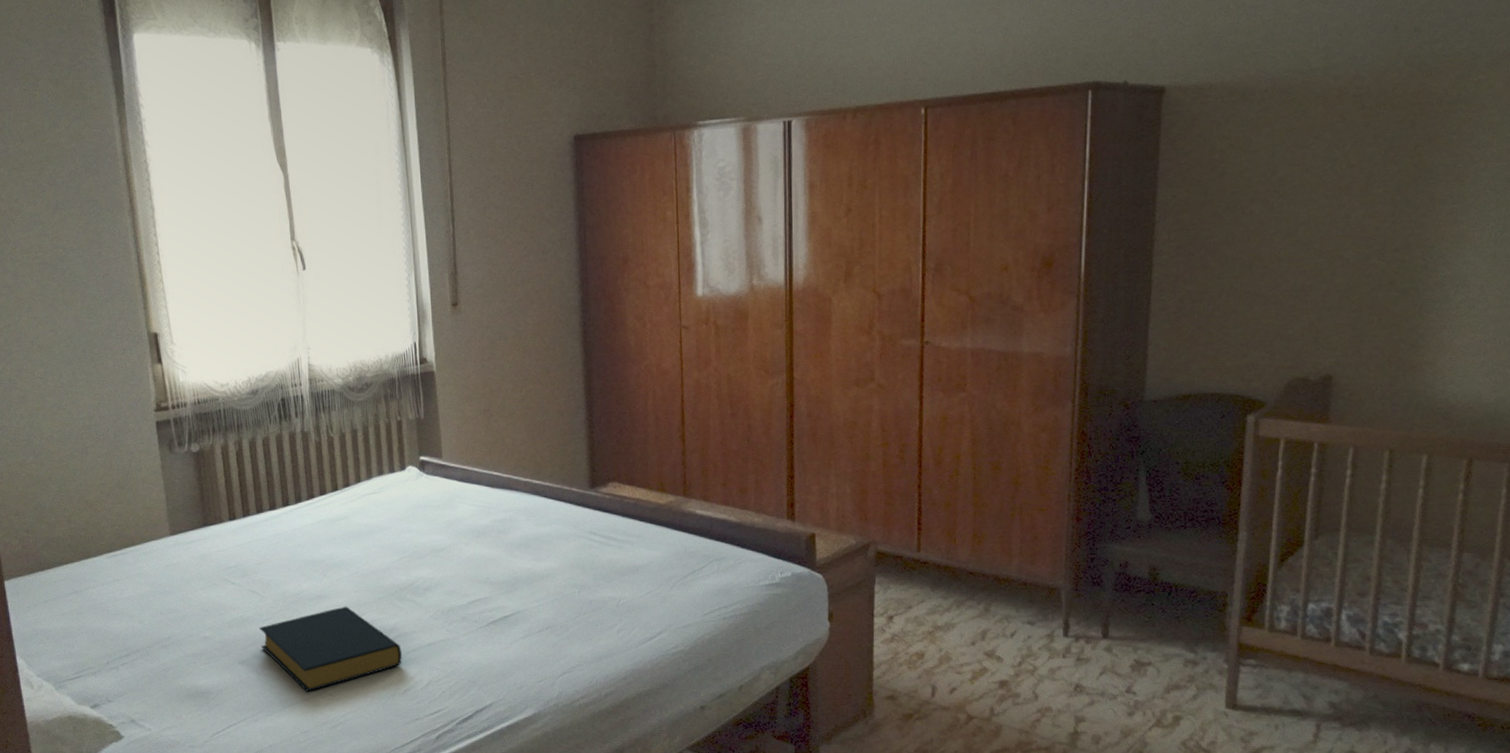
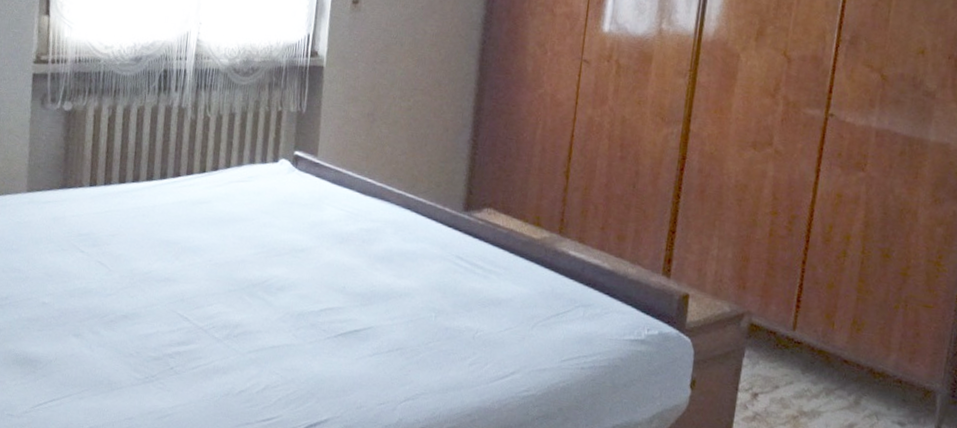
hardback book: present [260,606,402,692] -> none [99,293,244,377]

